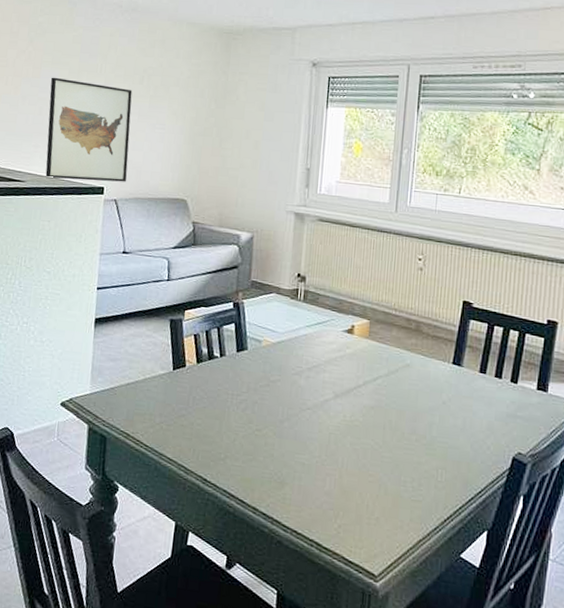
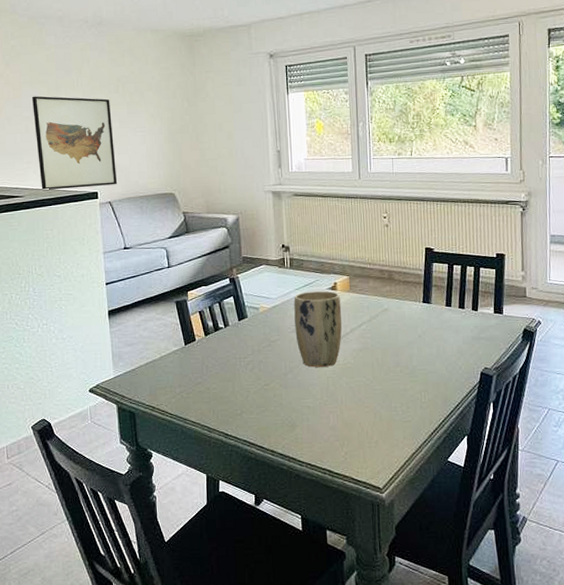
plant pot: none [299,330,357,421] -> present [294,291,343,367]

